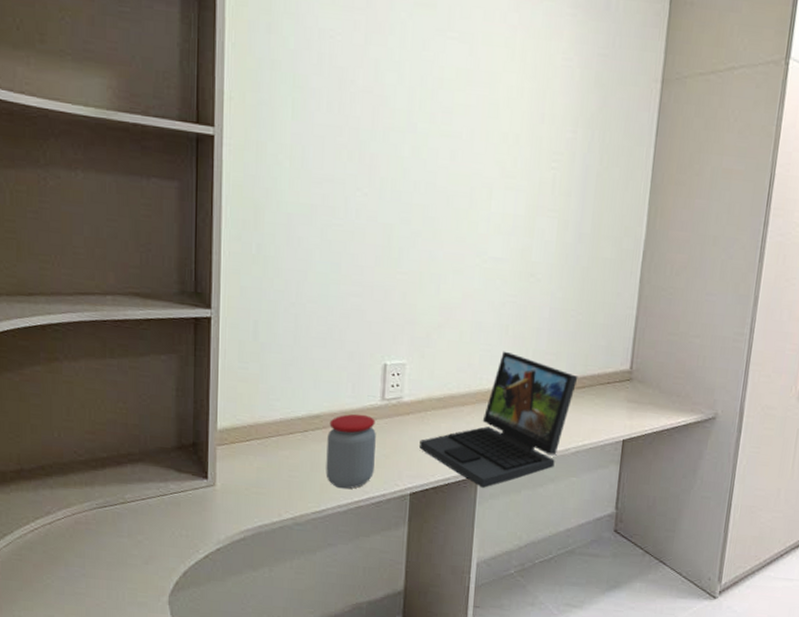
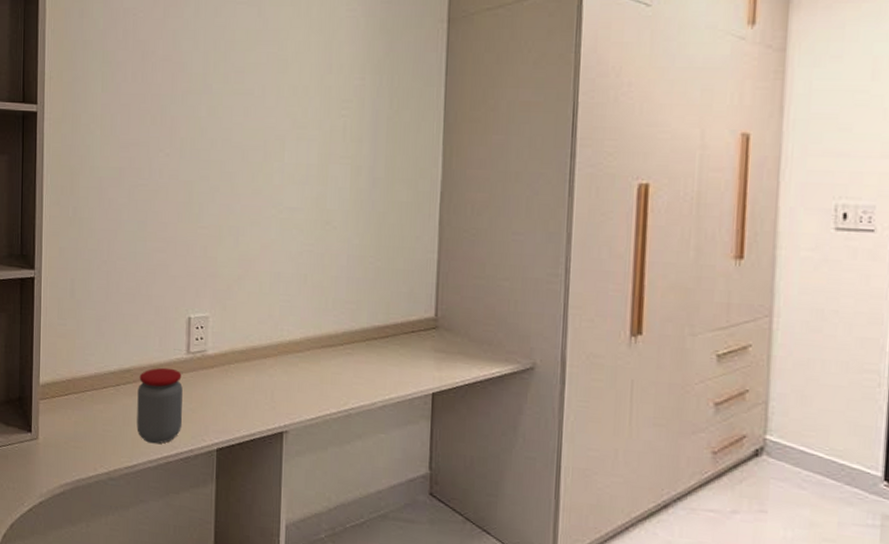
laptop: present [419,351,578,489] -> none [224,301,381,446]

